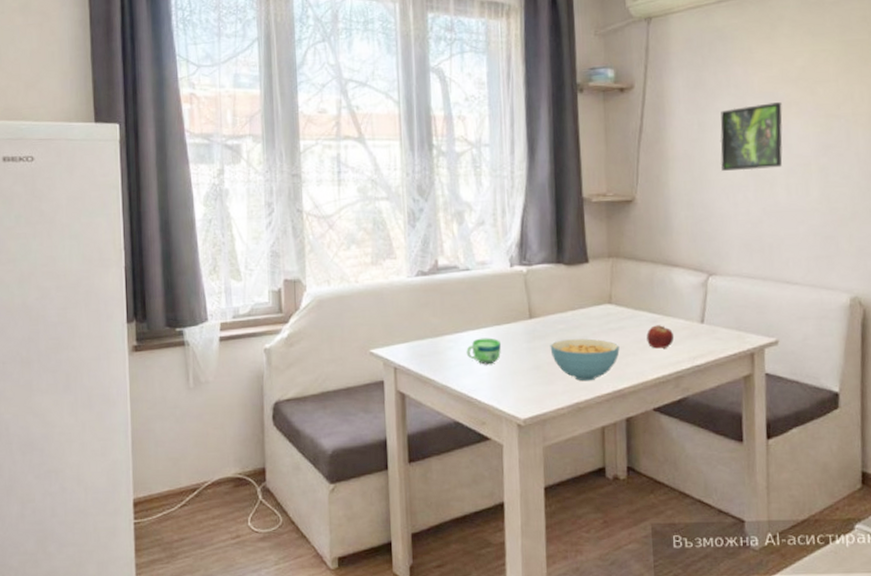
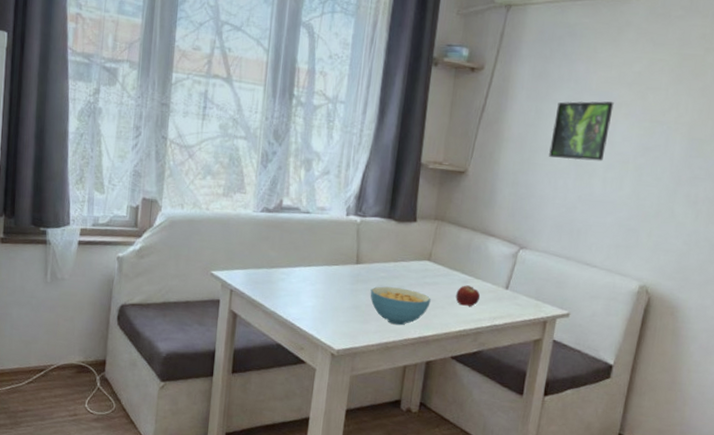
cup: present [466,337,501,365] -> none [296,274,327,299]

